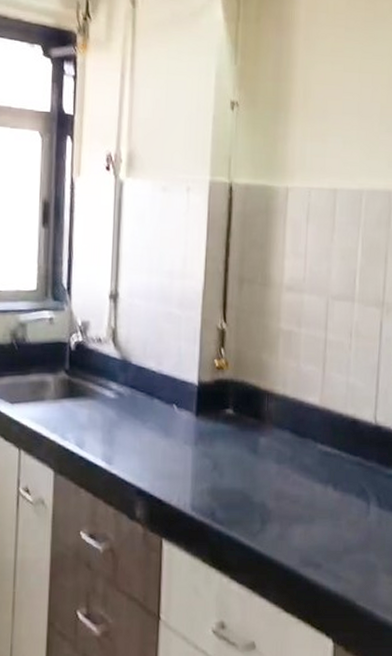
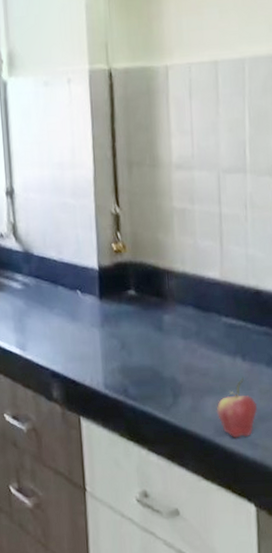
fruit: none [303,507,344,569] -> present [216,378,258,438]

